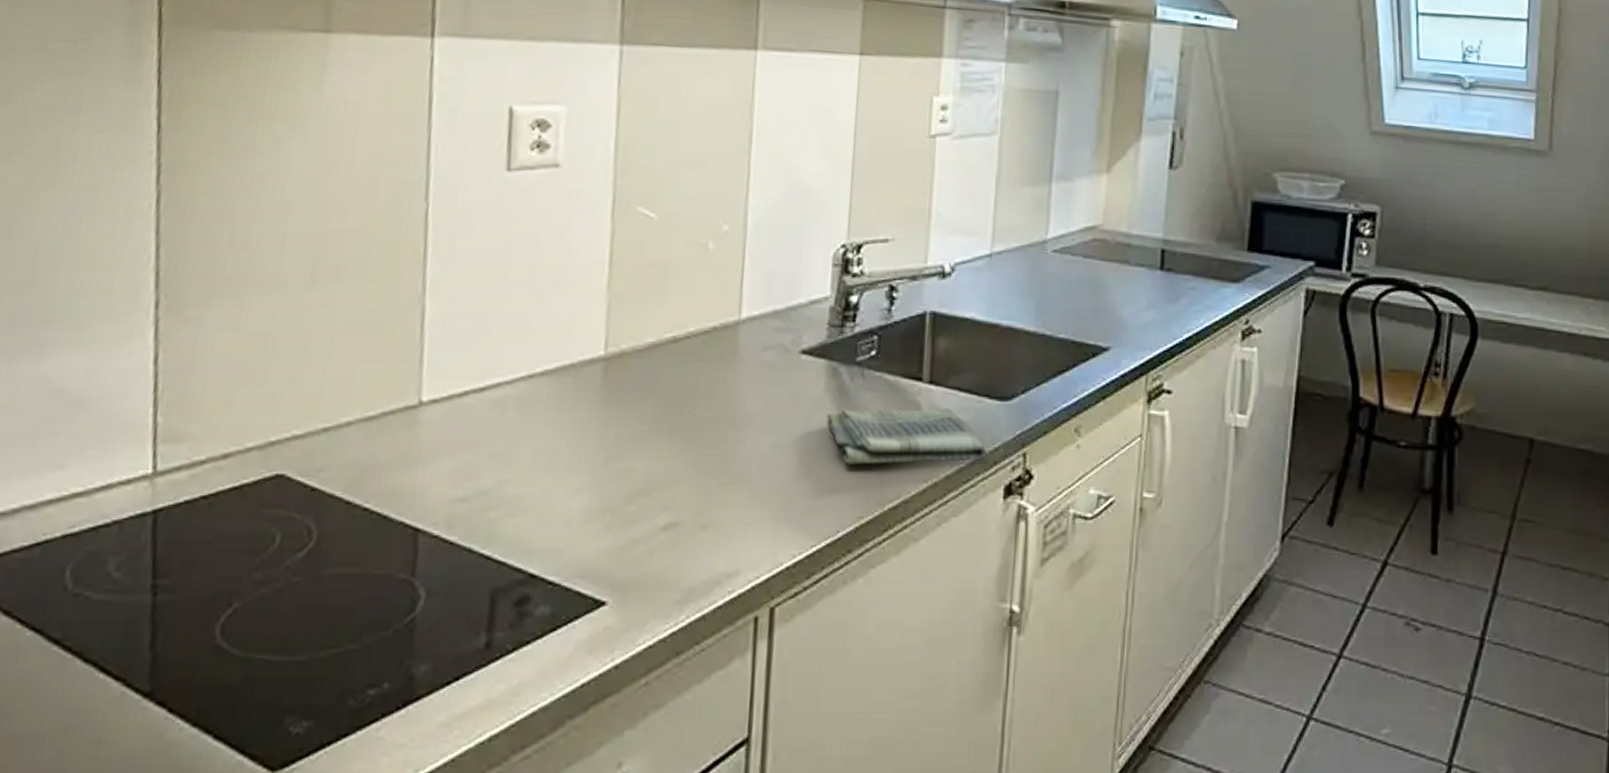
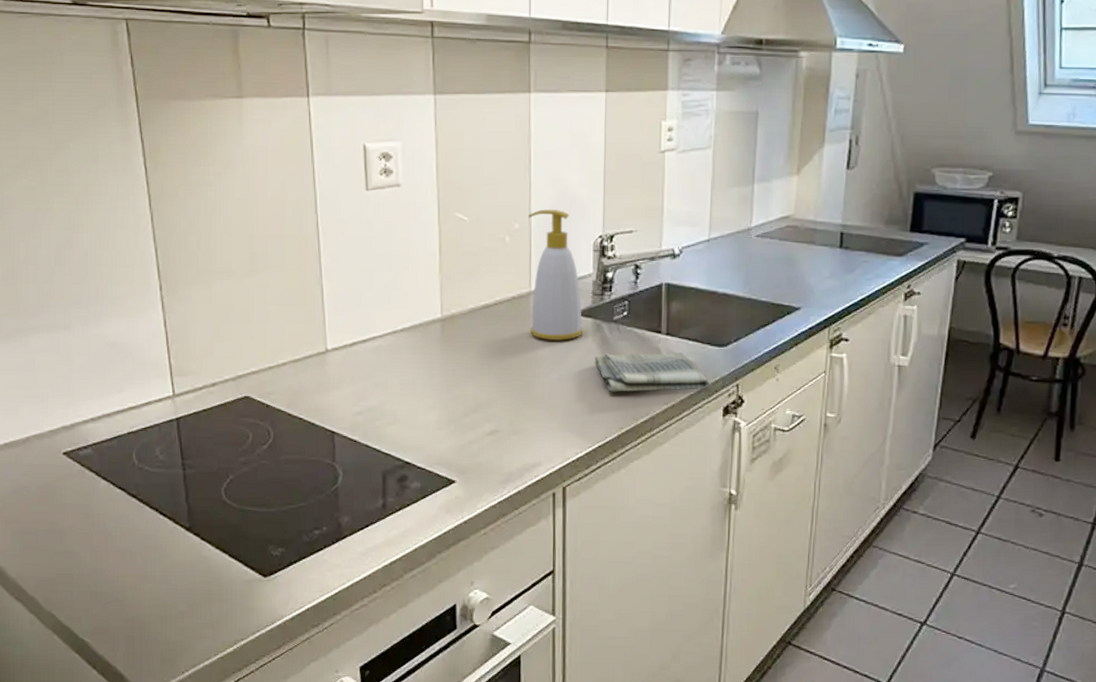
soap bottle: none [735,207,813,390] -> present [527,210,583,340]

